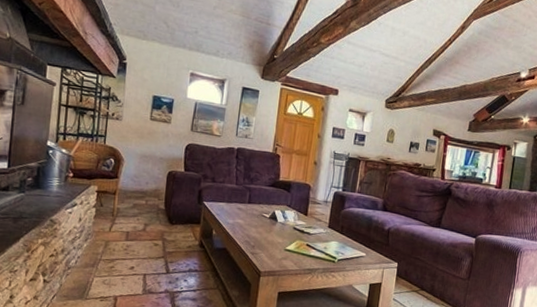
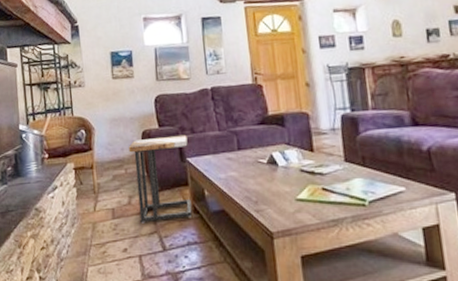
side table: none [151,178,208,250] -> present [128,134,193,223]

